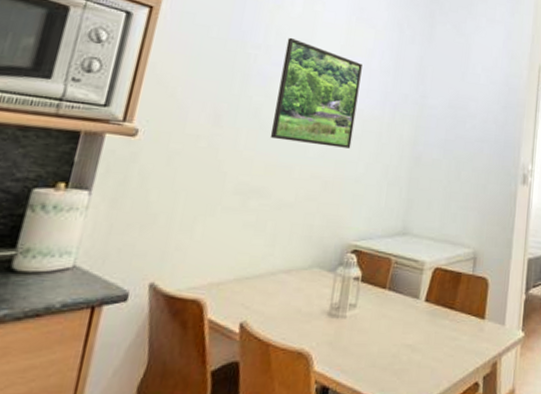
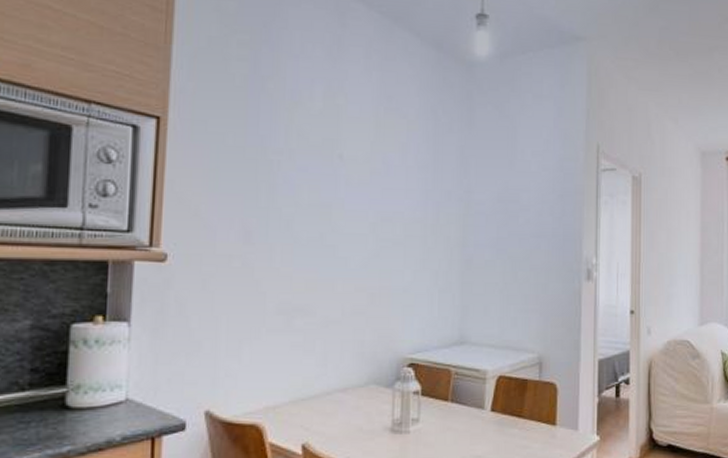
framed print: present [270,37,363,149] -> none [306,137,397,256]

